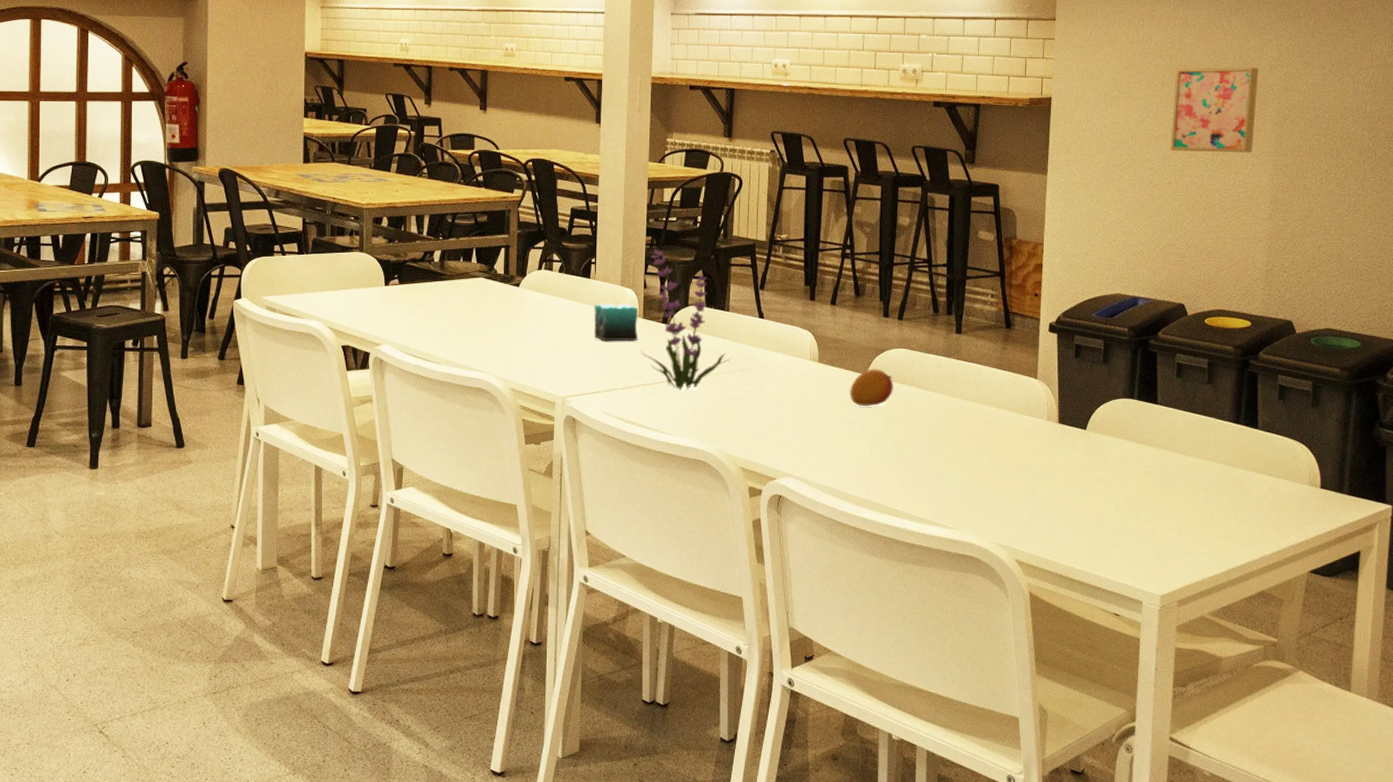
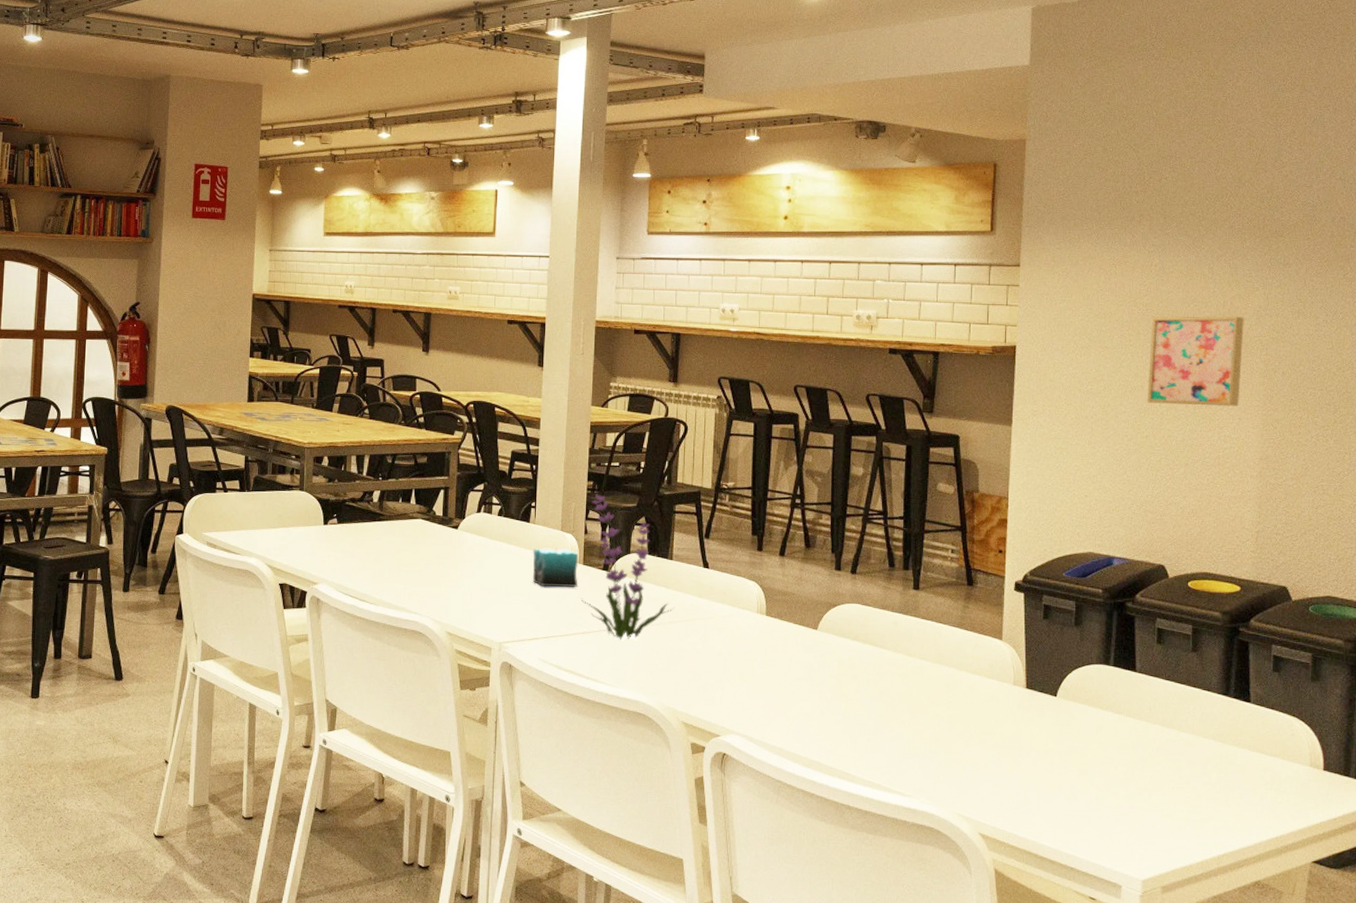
fruit: present [849,369,894,406] -> none [798,624,847,663]

